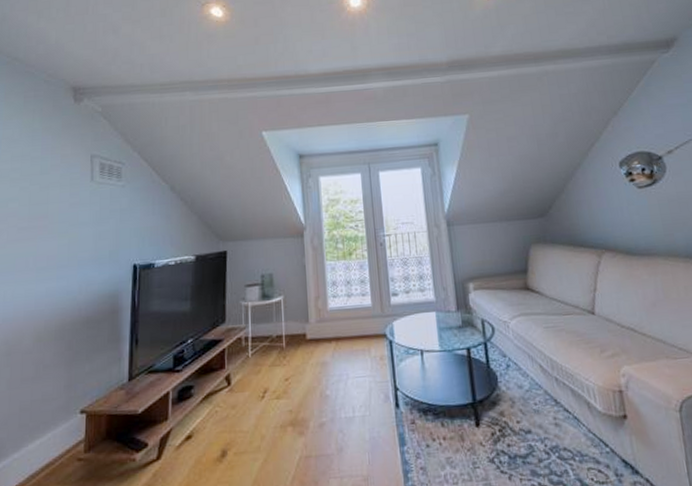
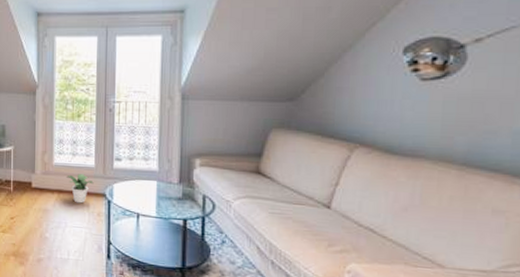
potted plant: none [343,315,373,349] -> present [66,174,94,204]

